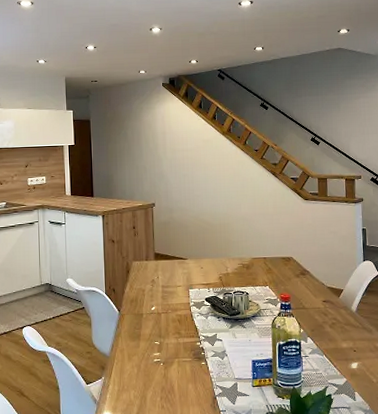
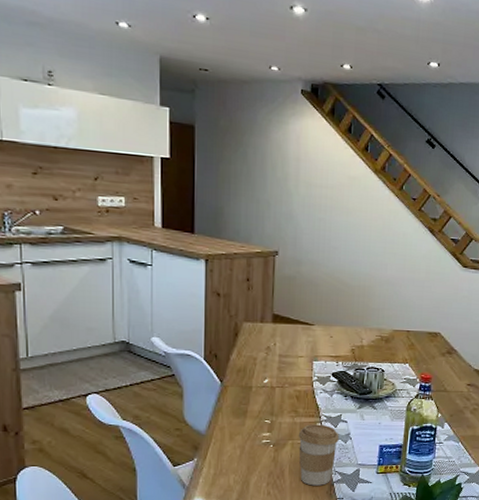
coffee cup: none [182,343,217,399] -> present [298,424,339,486]

